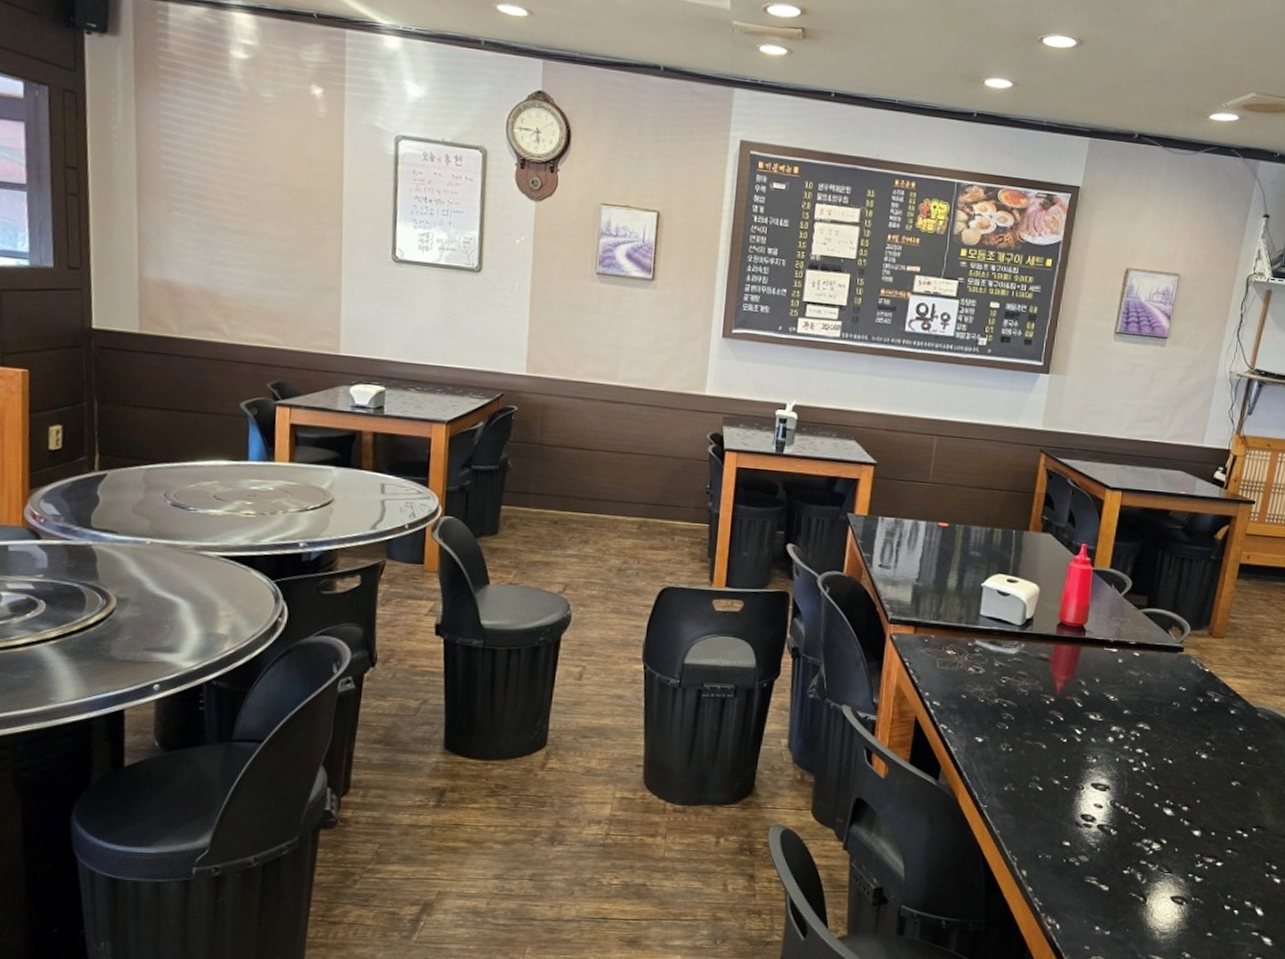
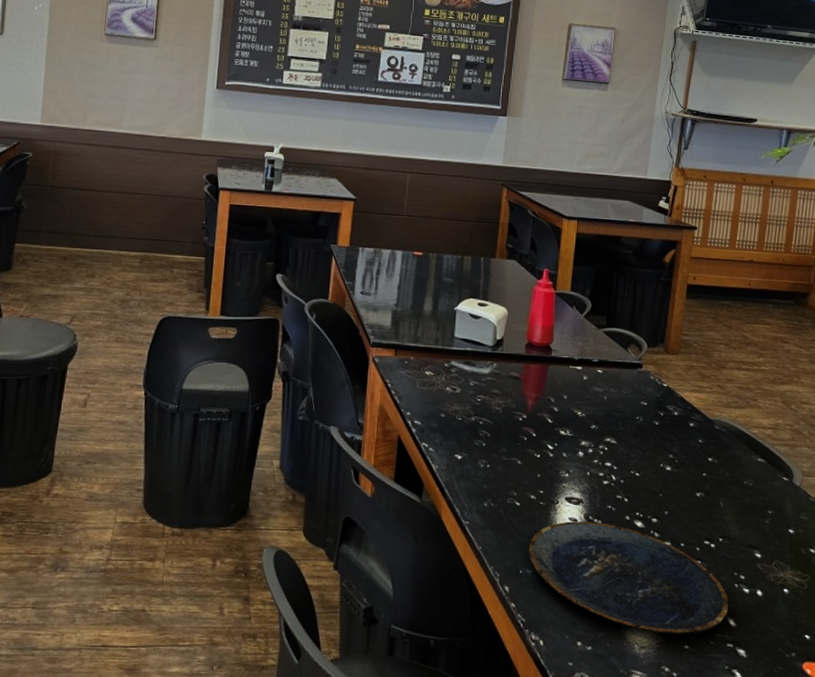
plate: none [1048,807,1258,923] -> present [528,521,729,635]

